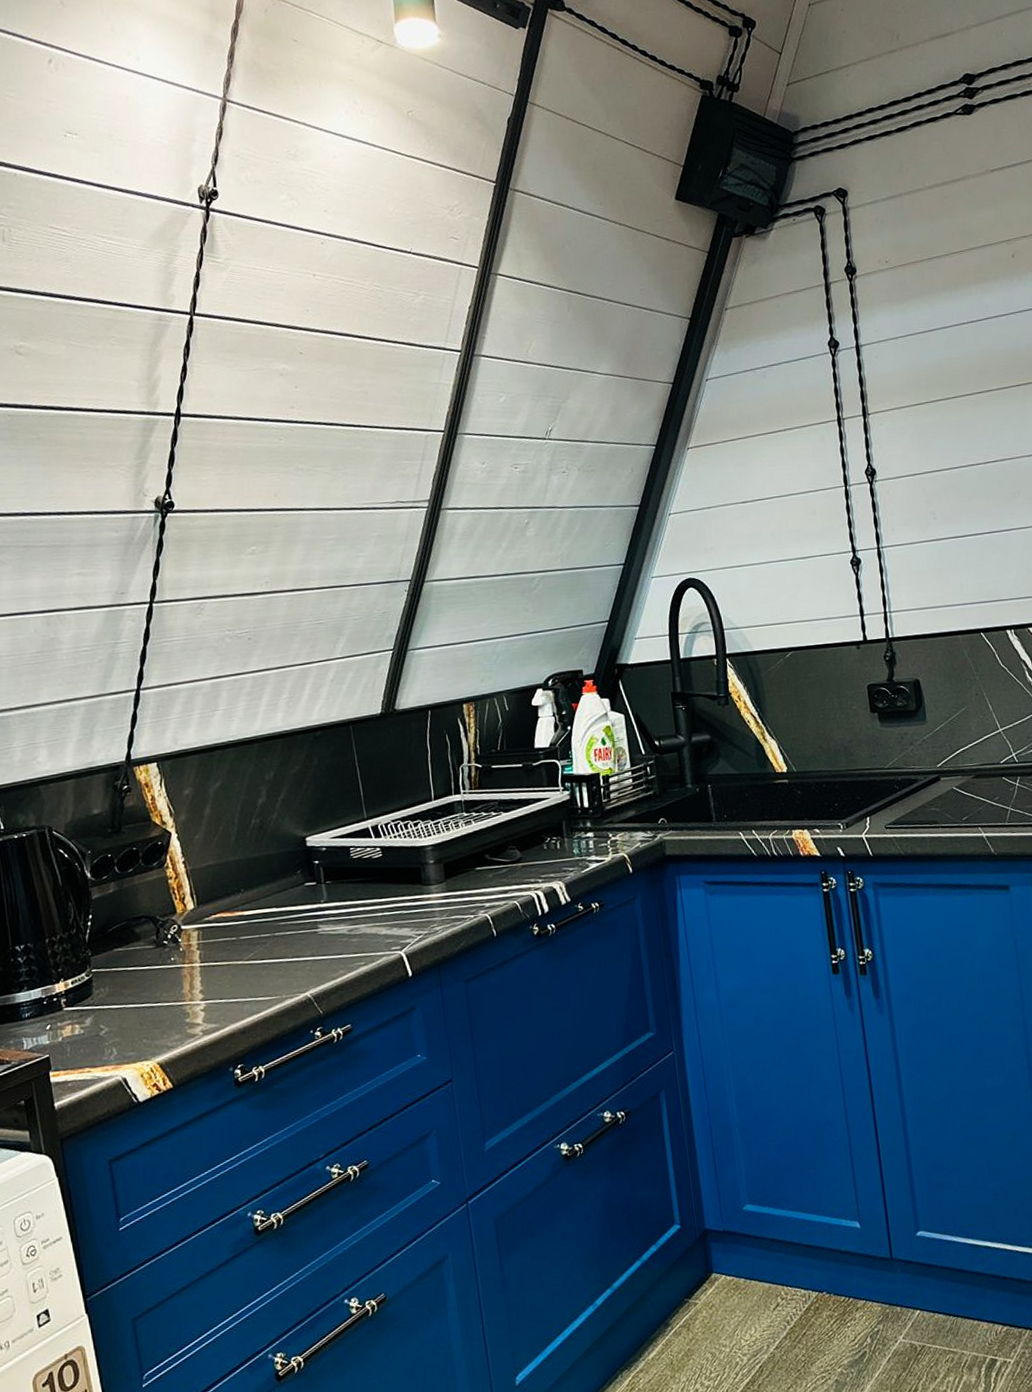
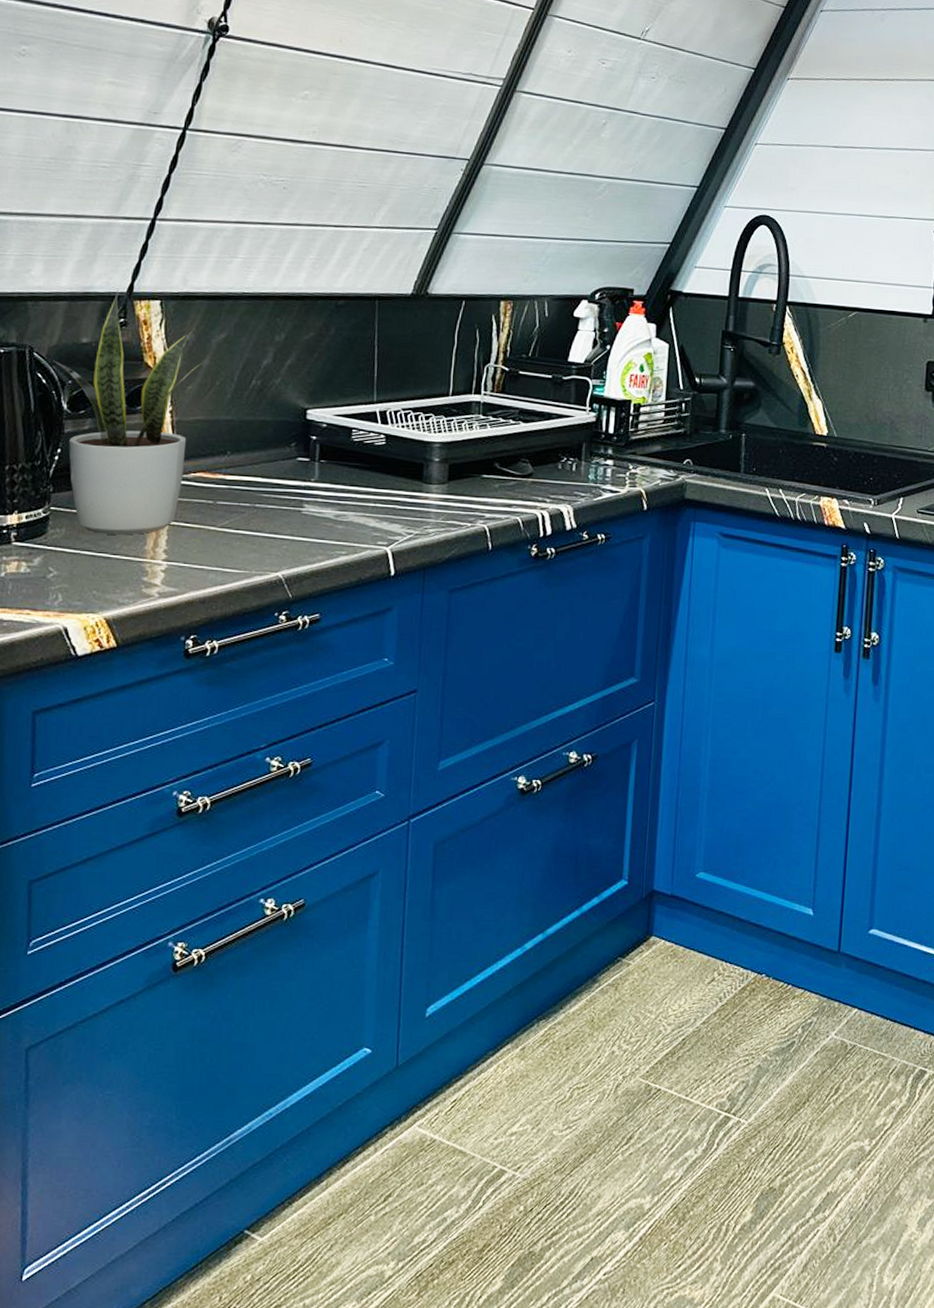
potted plant: none [71,760,208,987] -> present [53,290,207,535]

